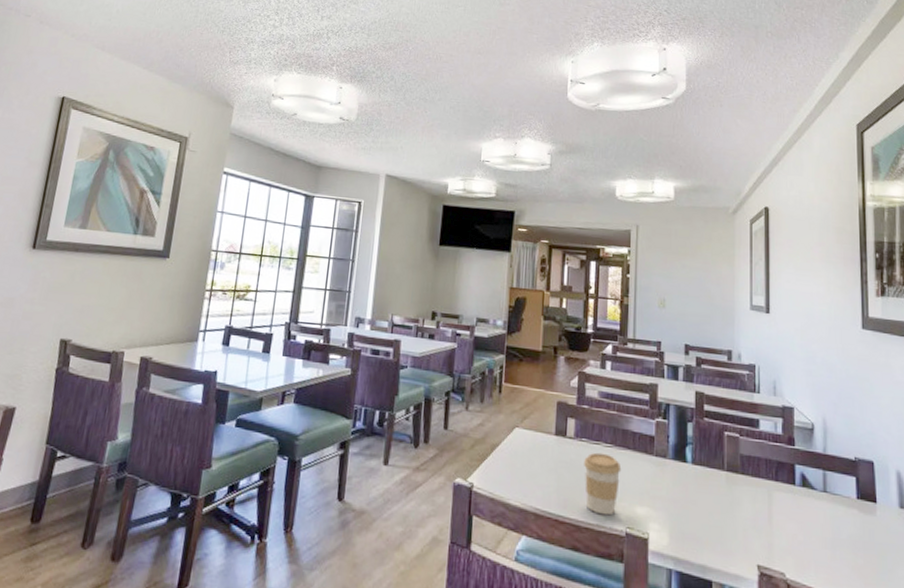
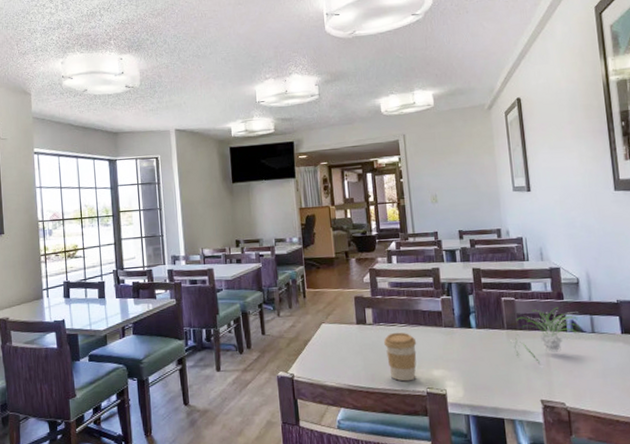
plant: none [729,452,811,520] -> present [510,307,581,365]

